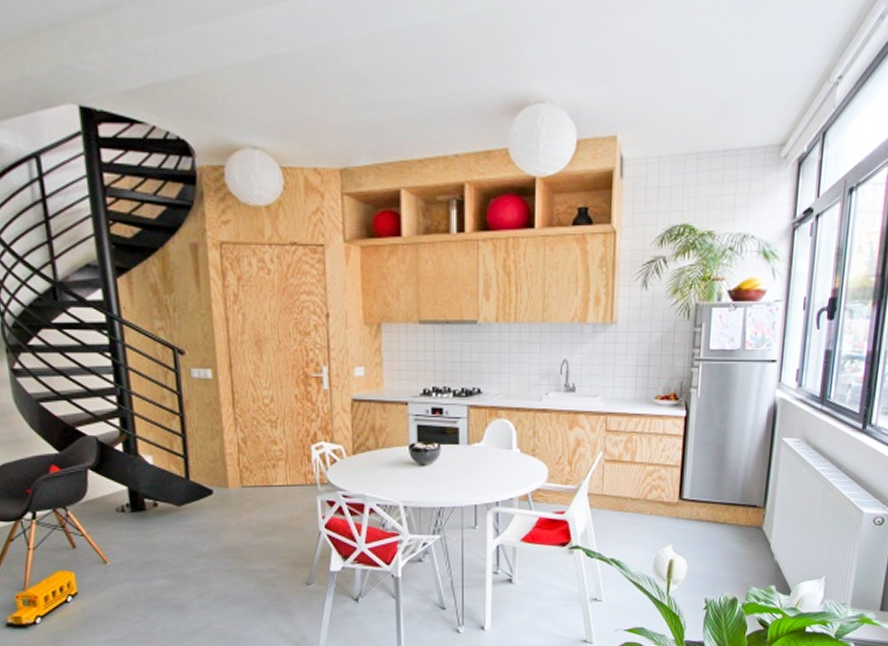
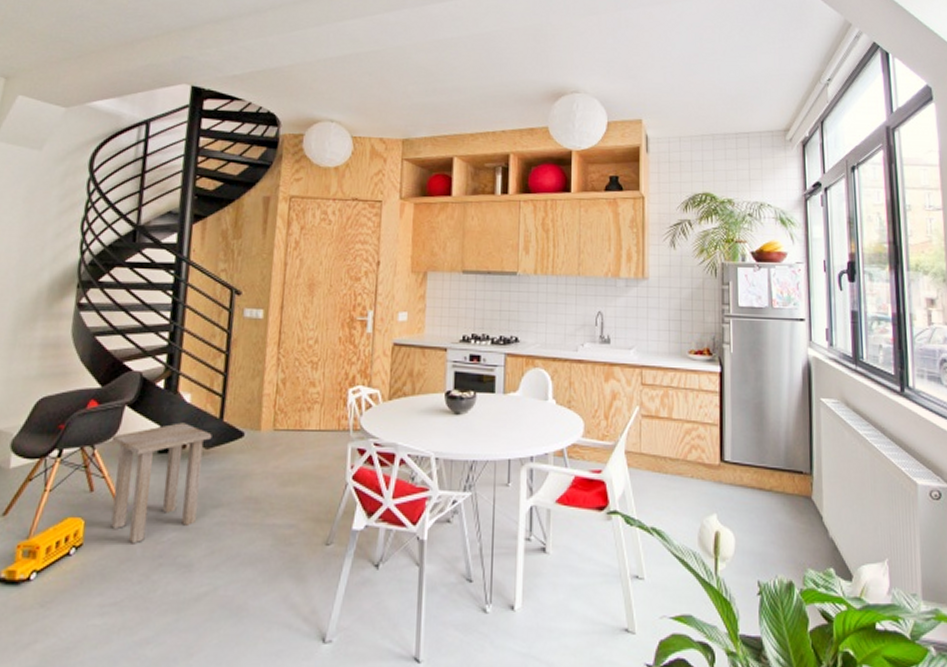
side table: none [81,483,181,591] -> present [111,422,212,544]

